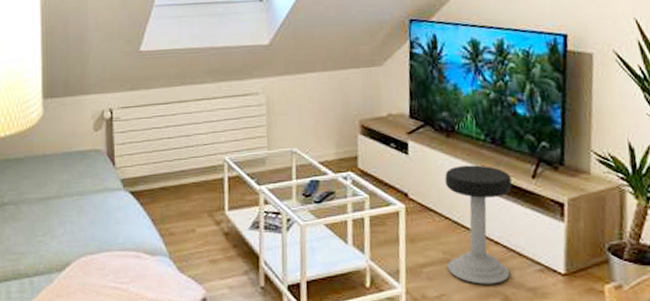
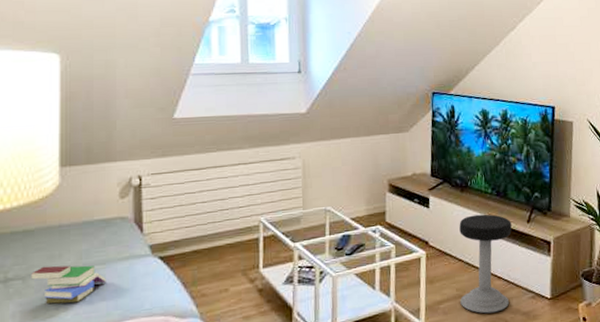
book: none [22,193,84,231] -> present [31,265,106,304]

